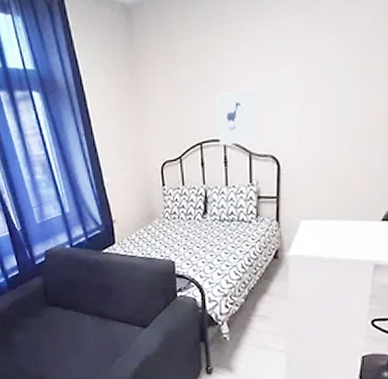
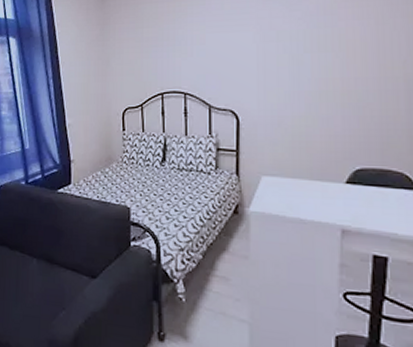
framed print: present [216,88,254,146] -> none [178,48,214,98]

